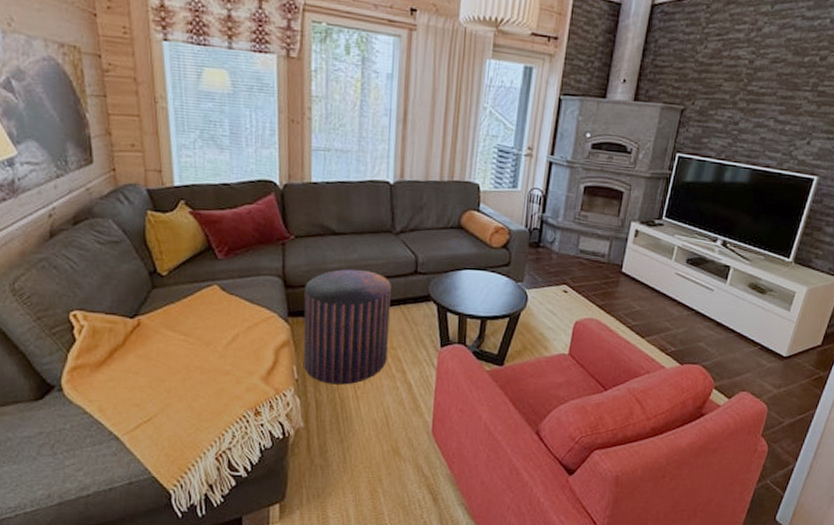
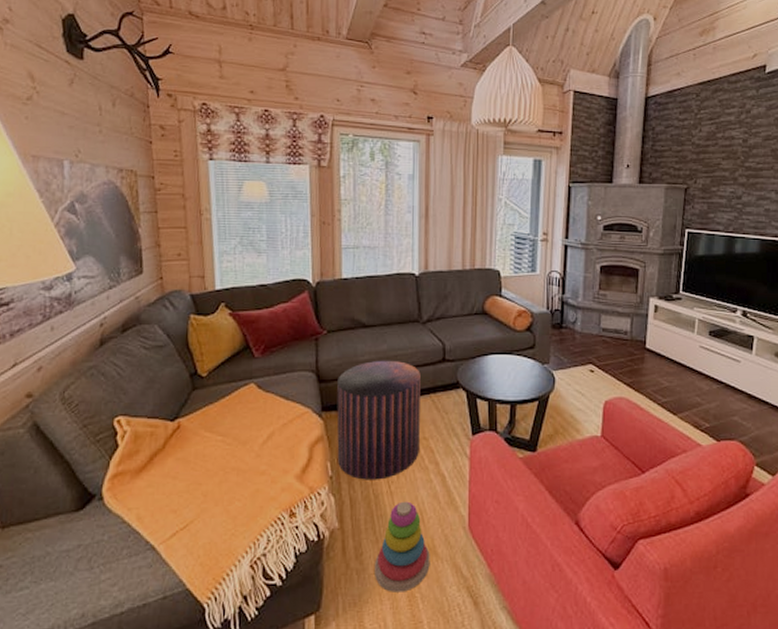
stacking toy: none [338,406,394,487] -> present [375,501,430,592]

